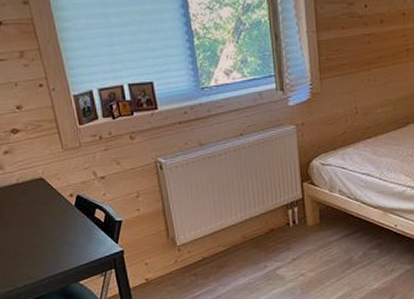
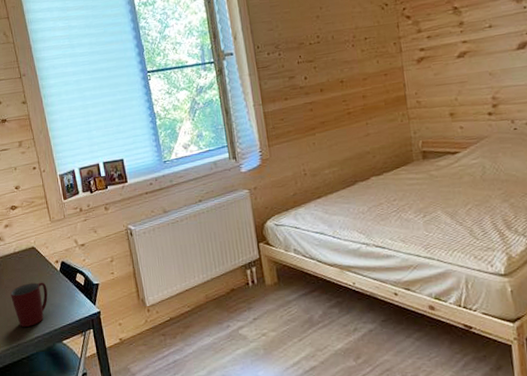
mug: none [13,217,61,267] -> present [10,282,48,327]

